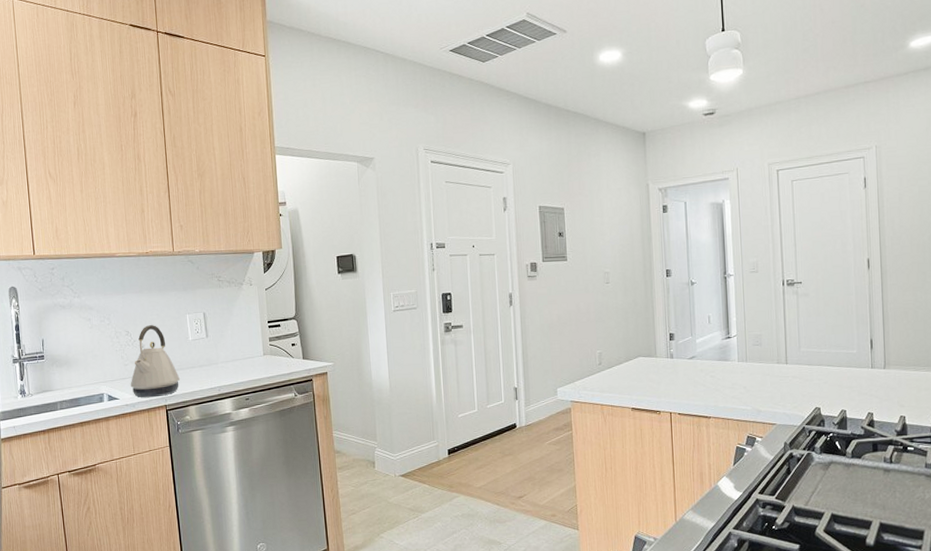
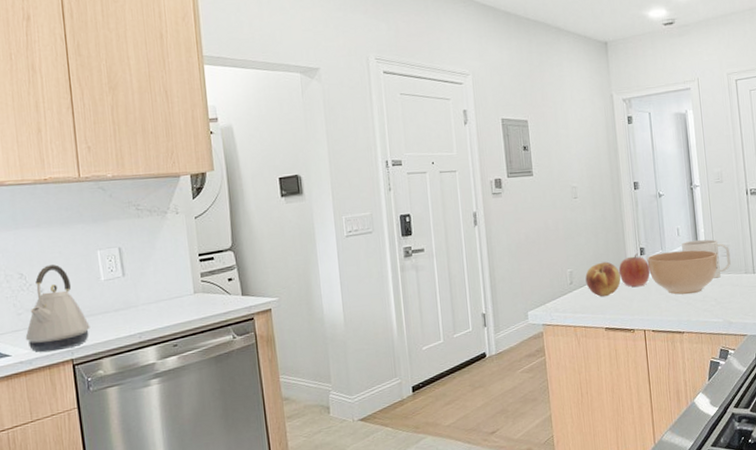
fruit: none [614,345,650,379] -> present [585,261,622,297]
fruit: none [647,338,679,370] -> present [618,253,651,287]
bowl: none [676,337,749,380] -> present [647,250,718,295]
mug: none [712,328,763,368] -> present [682,239,731,280]

